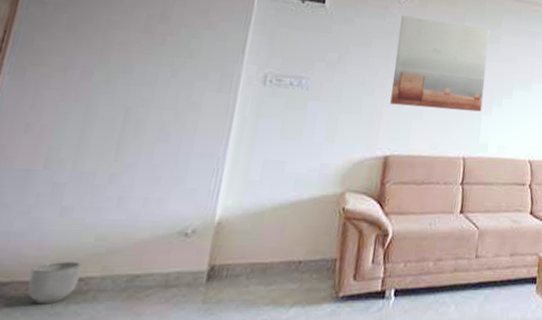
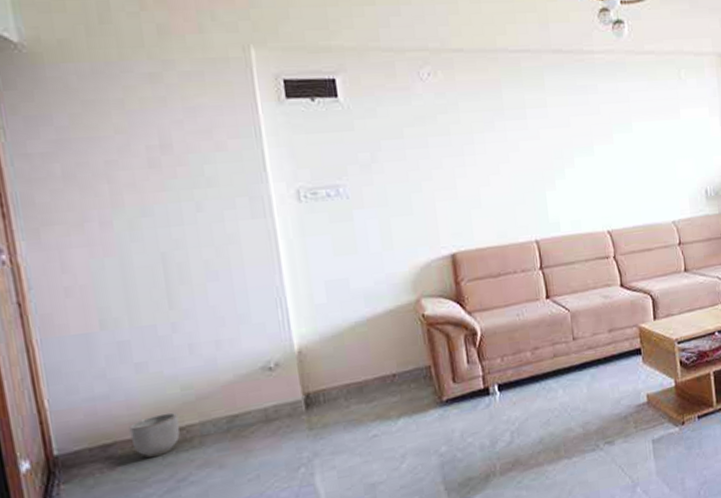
wall art: present [390,15,490,112] -> none [428,92,544,198]

